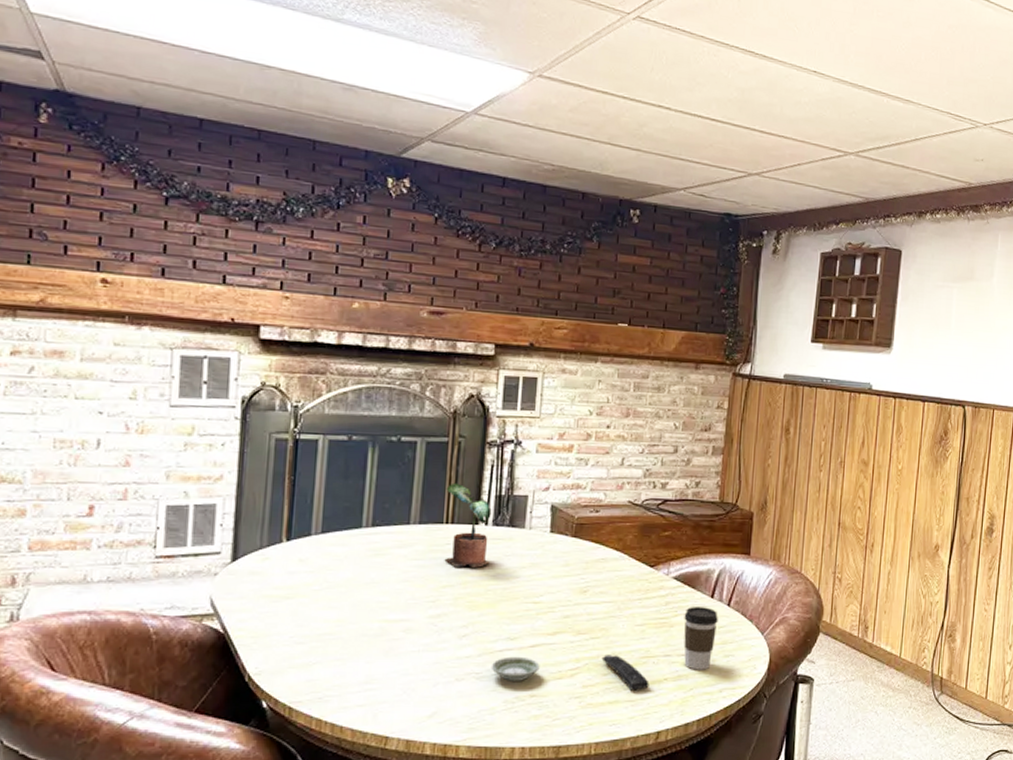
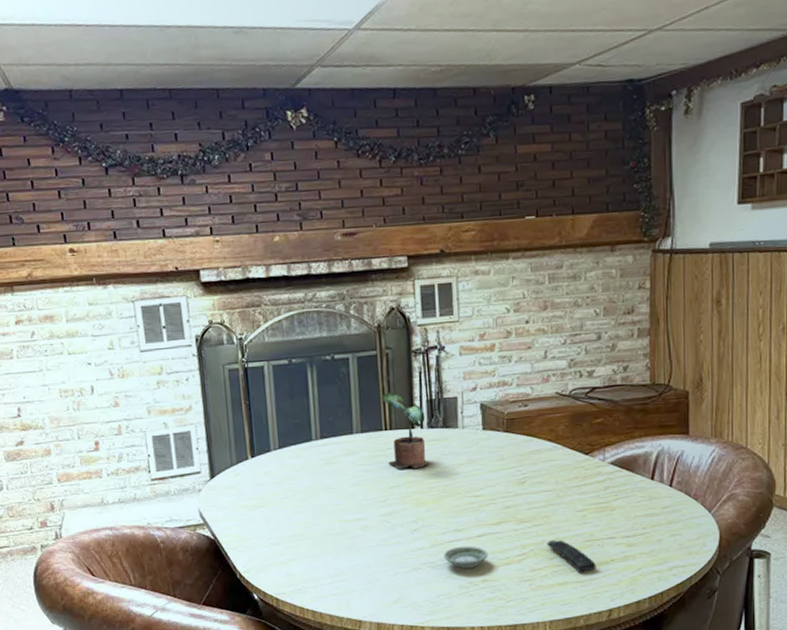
coffee cup: present [684,607,718,670] -> none [625,489,661,551]

